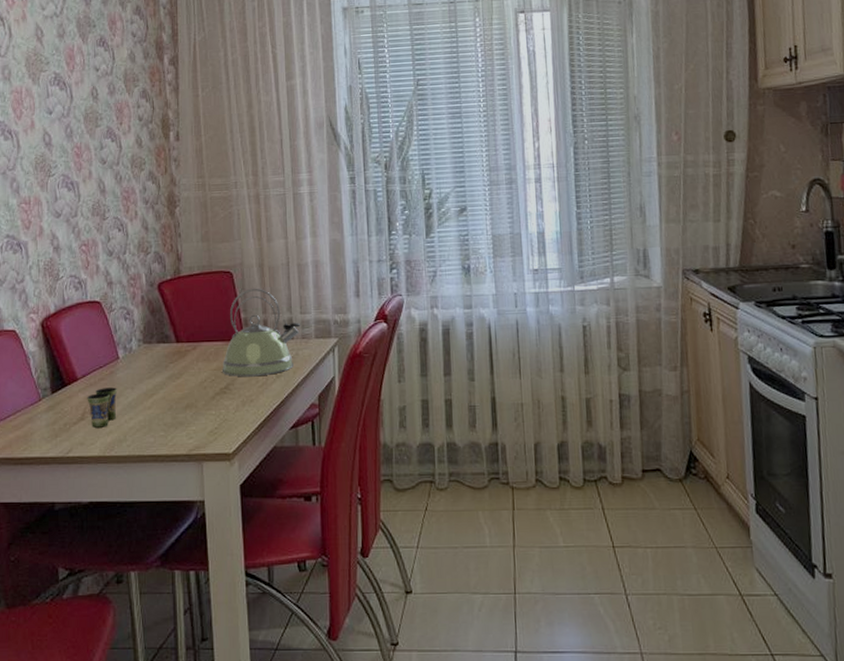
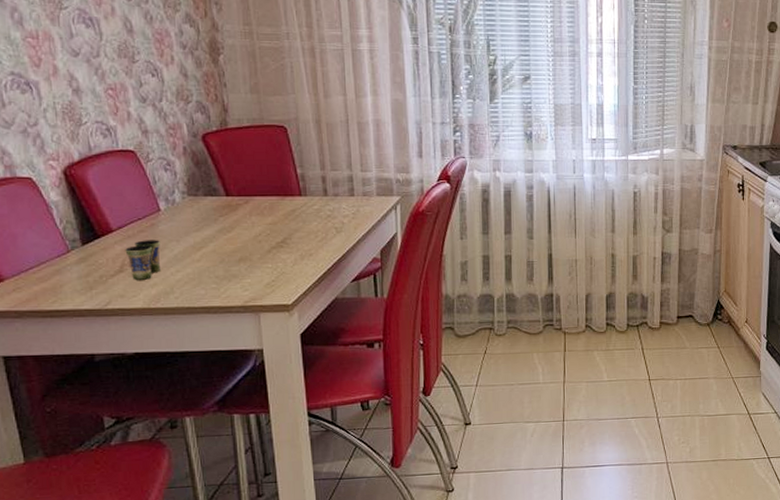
kettle: present [221,288,301,376] -> none [277,144,362,231]

